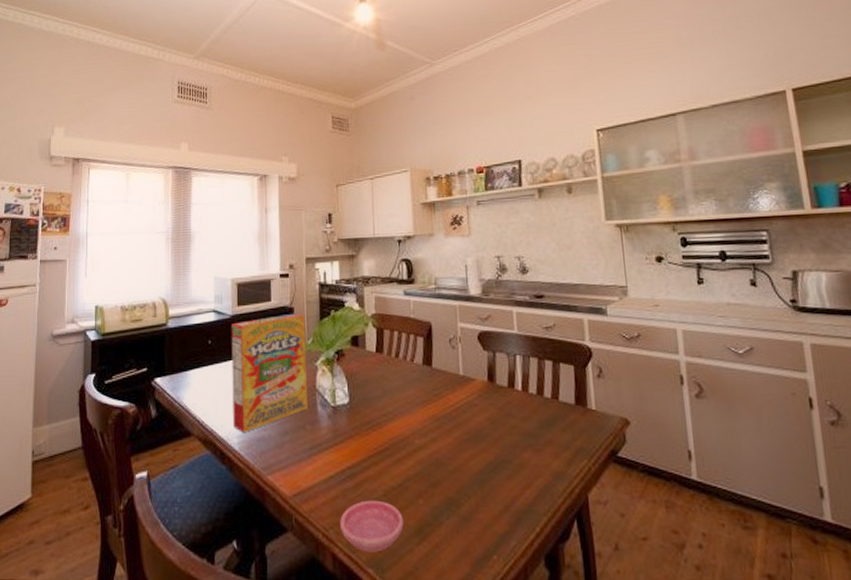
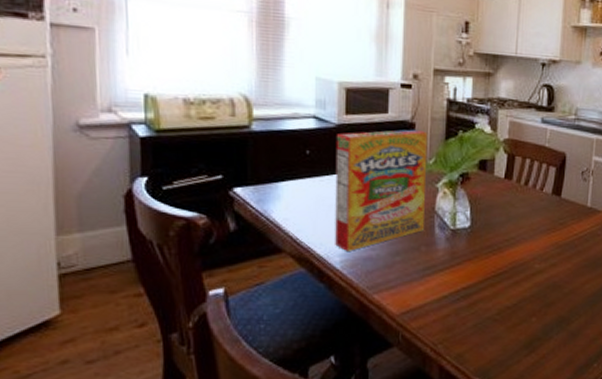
saucer: present [340,500,404,552] -> none [450,318,515,364]

